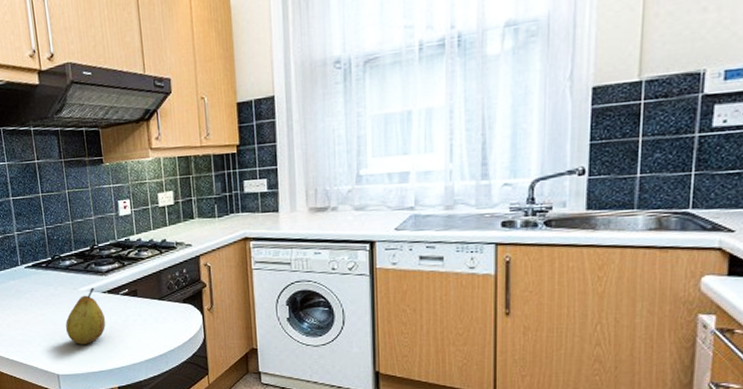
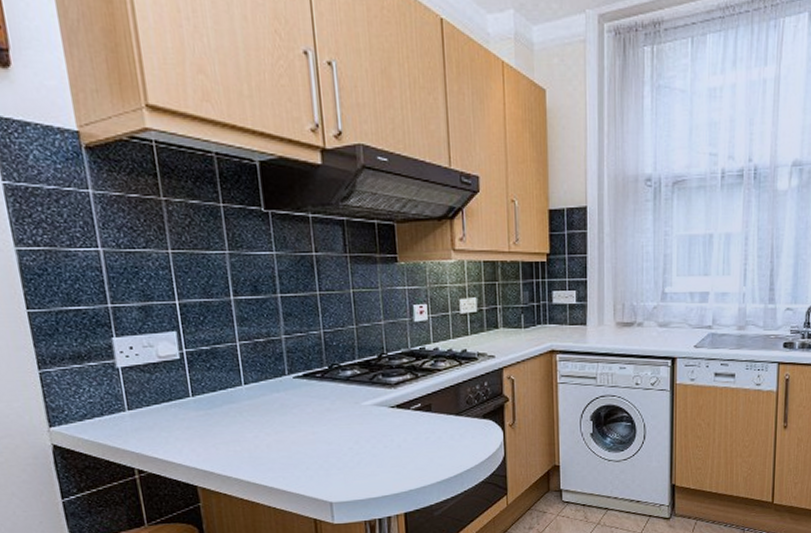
fruit: present [65,287,106,345] -> none [342,401,393,467]

